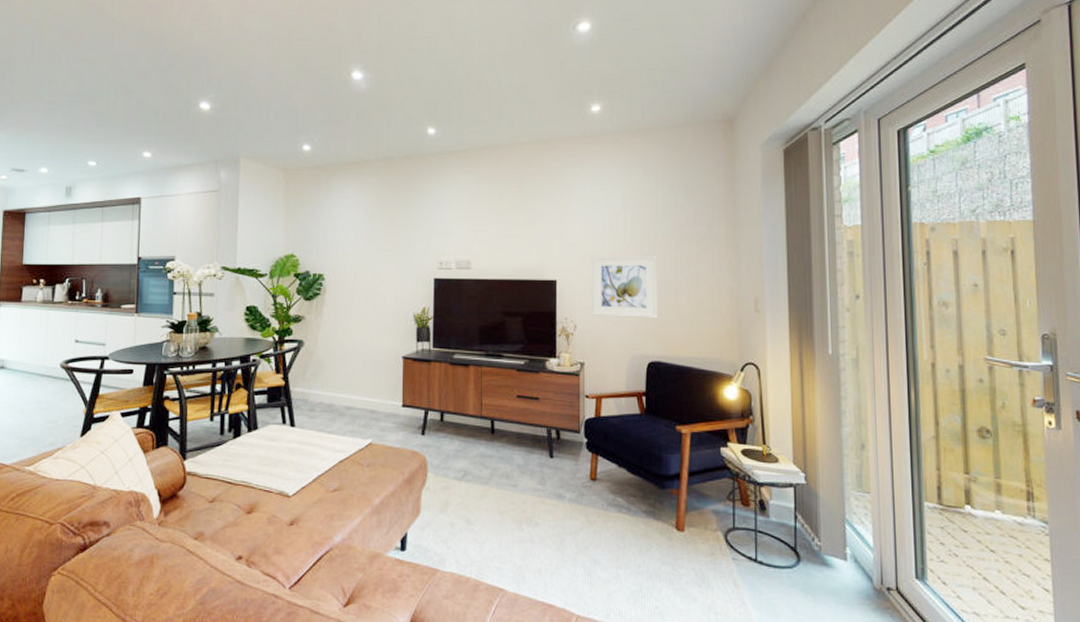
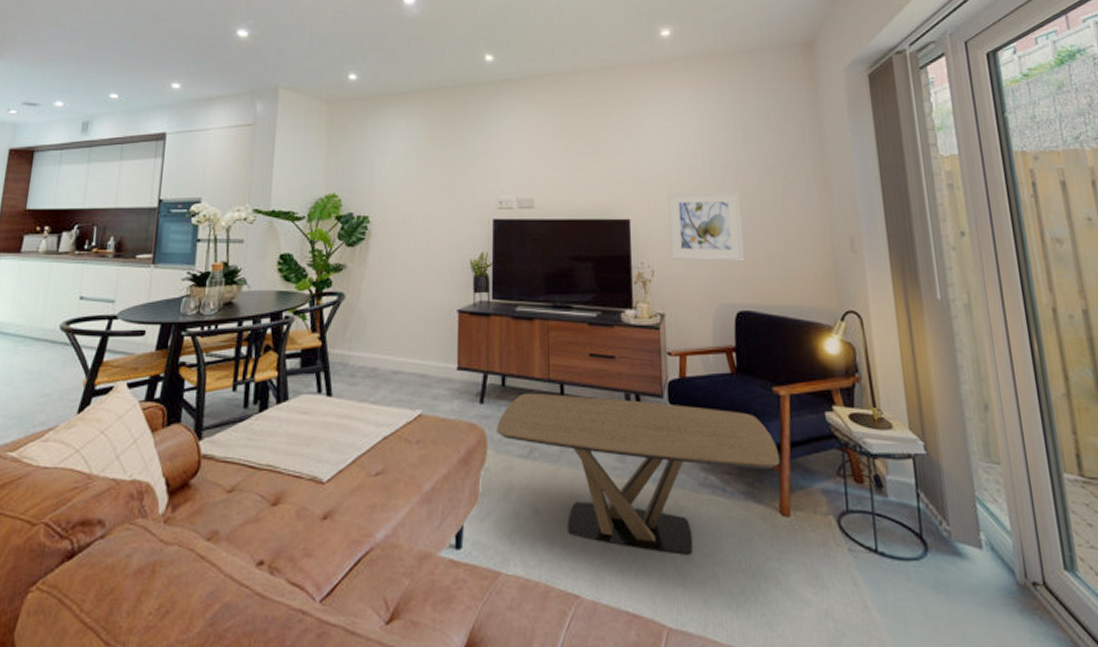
coffee table: none [436,427,679,560] -> present [497,393,780,555]

